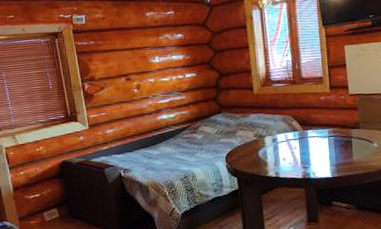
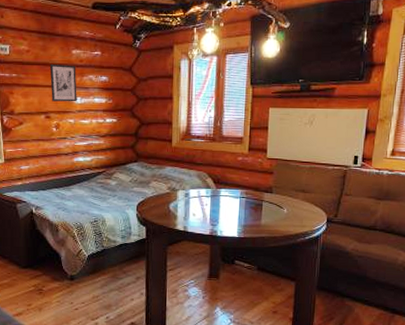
wall art: none [125,27,155,64] -> present [49,63,77,102]

